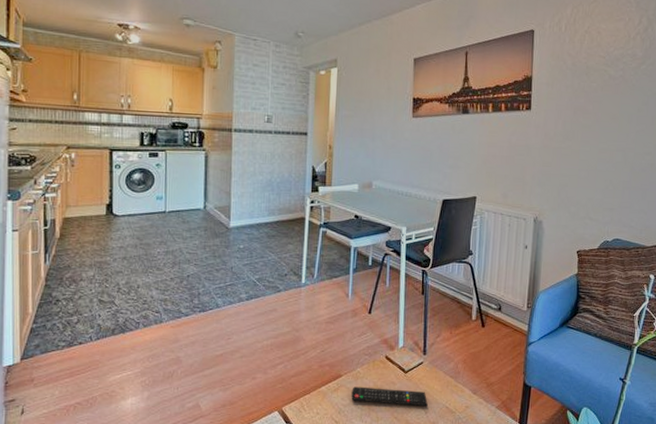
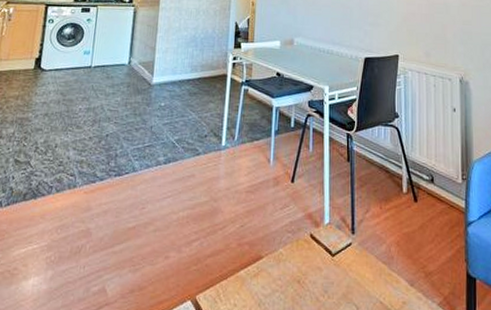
remote control: present [351,386,428,407] -> none [273,271,359,301]

